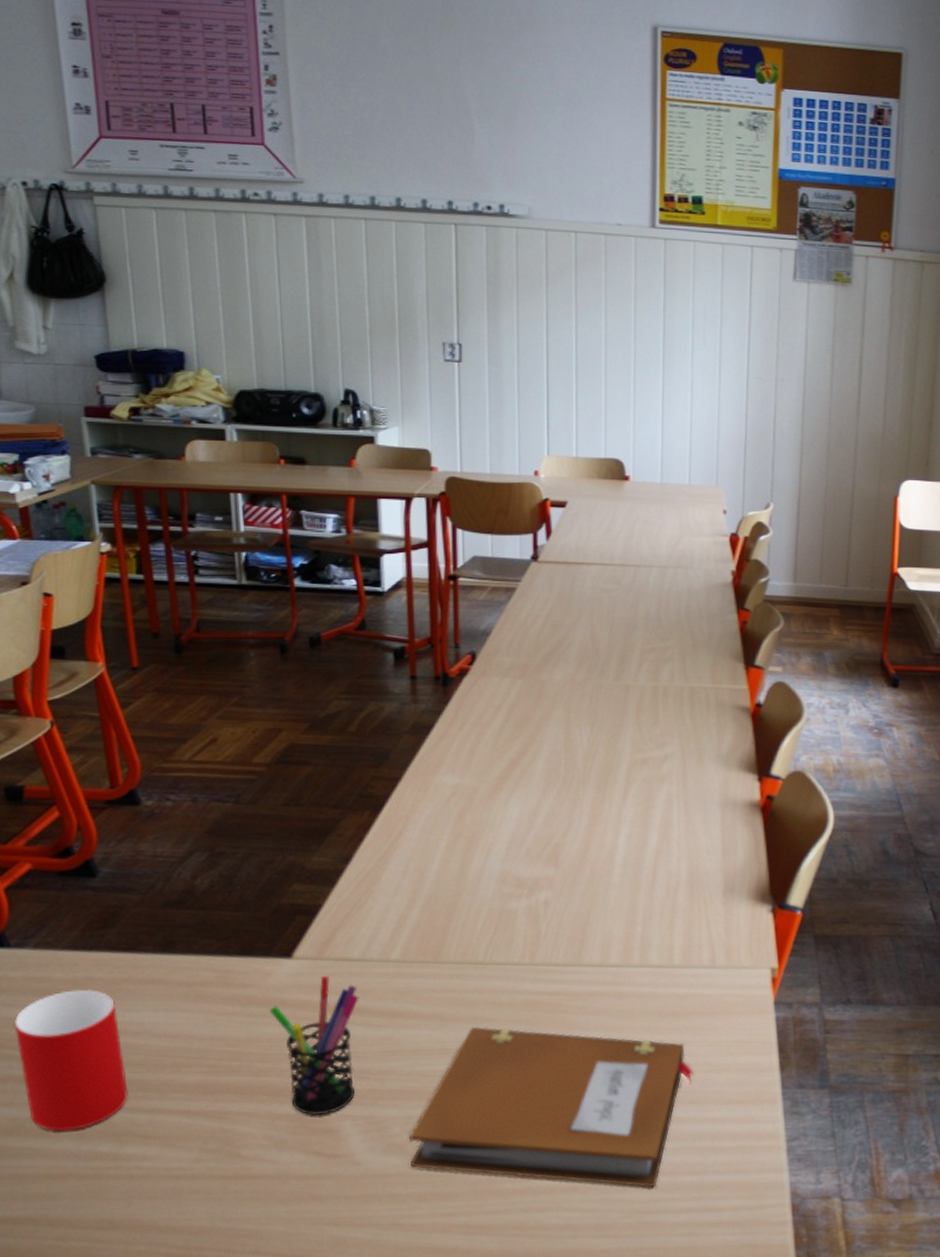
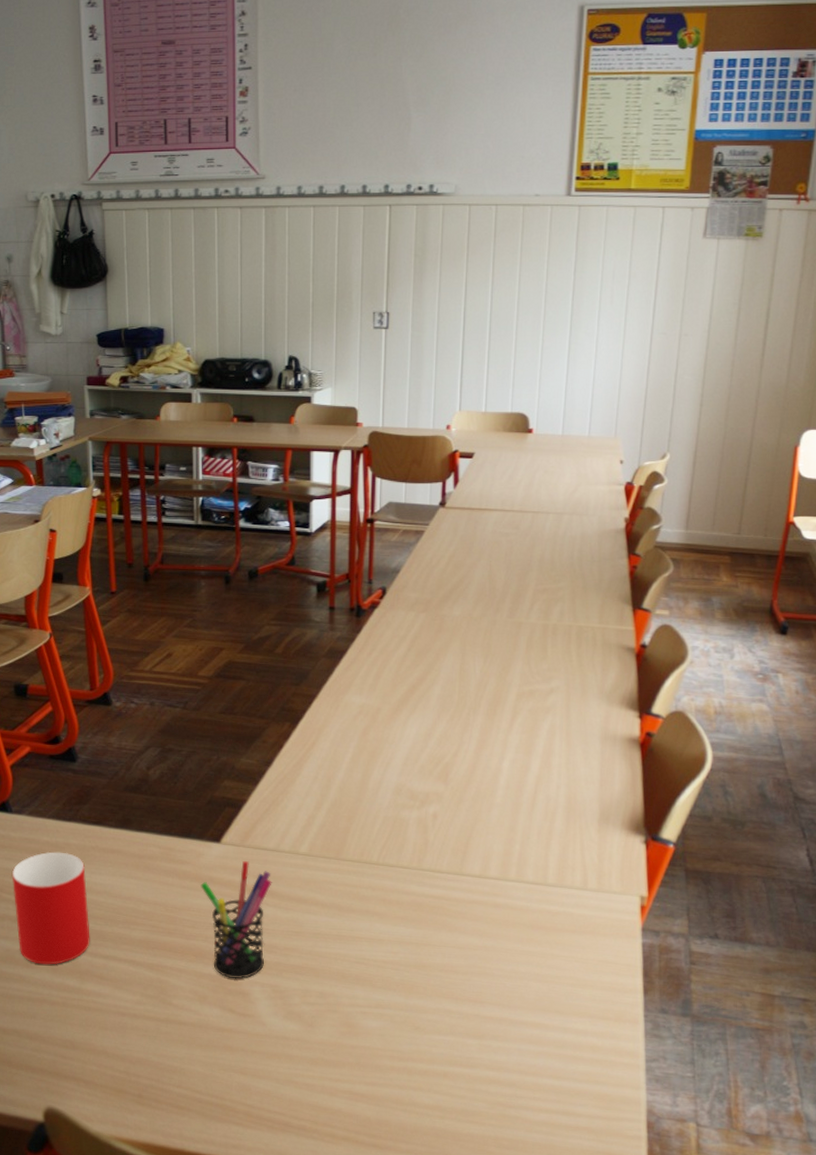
notebook: present [409,1026,693,1188] -> none [306,919,560,1085]

